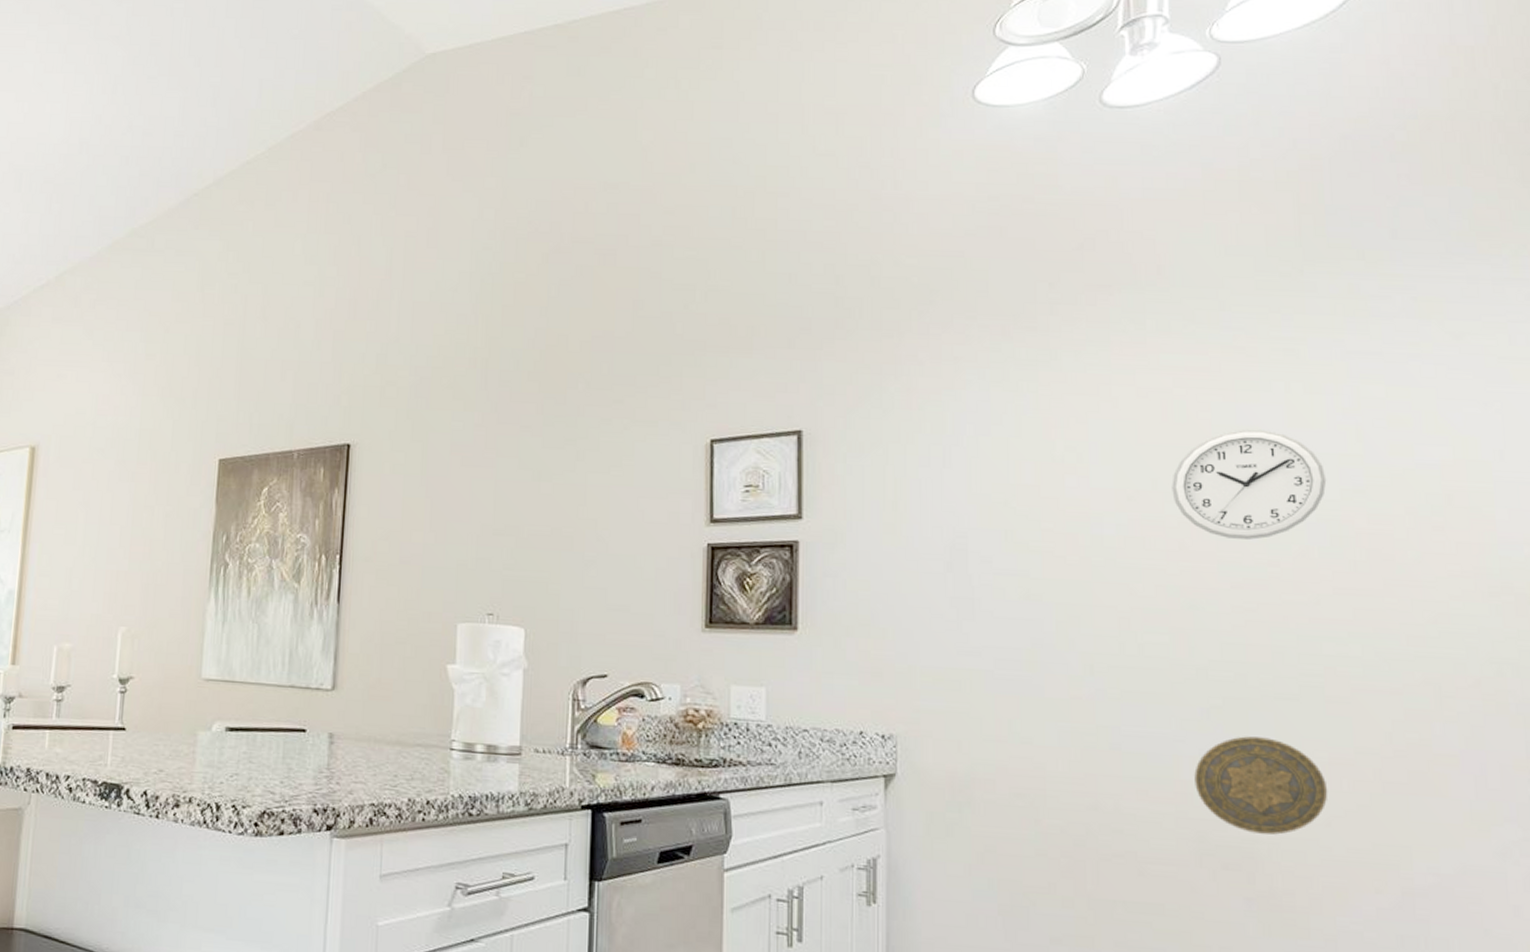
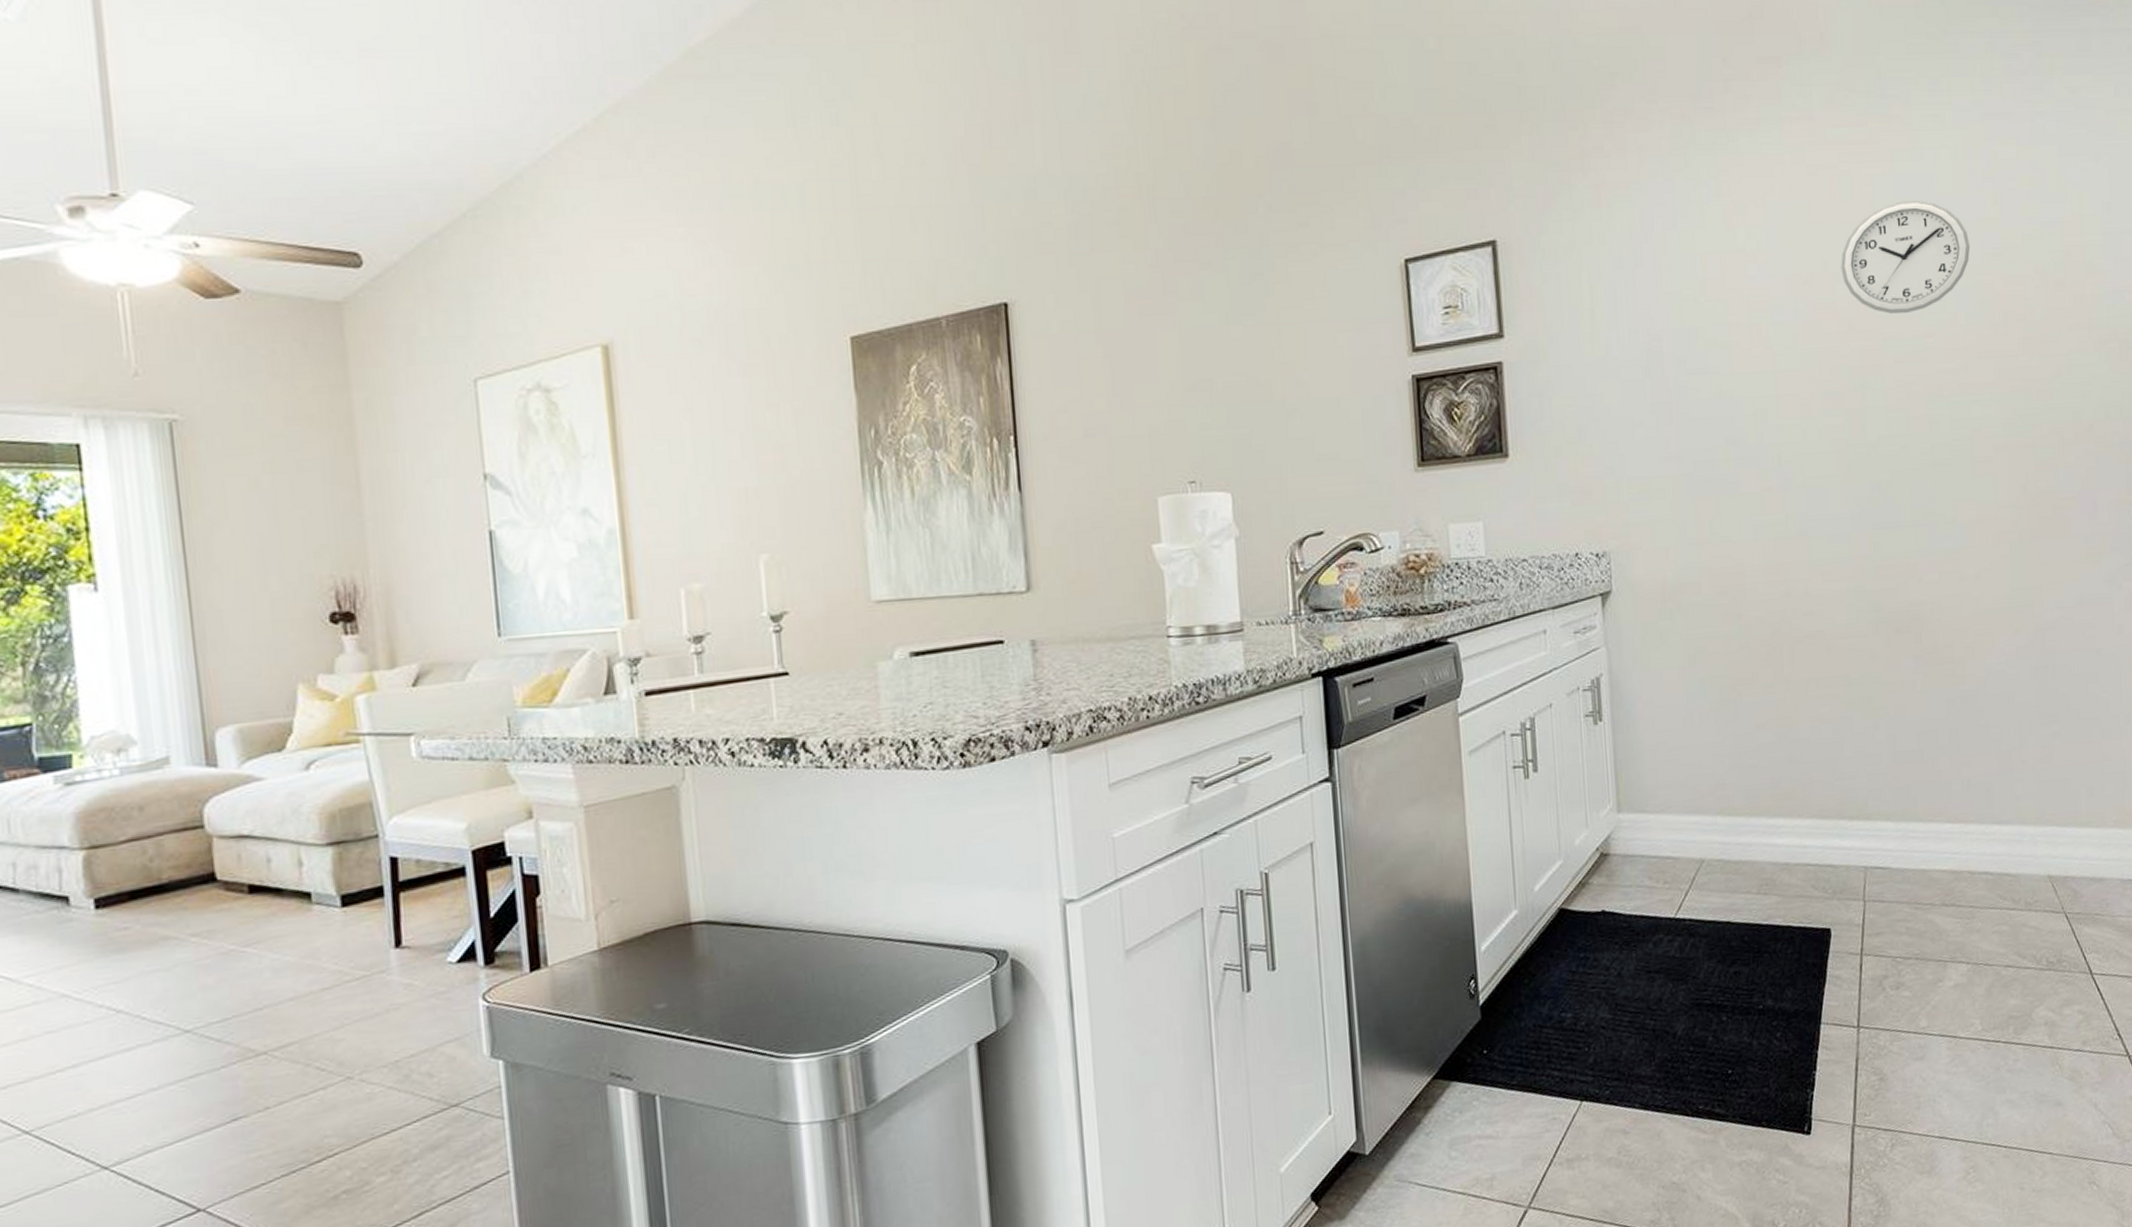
decorative plate: present [1194,736,1328,835] -> none [1869,504,1977,596]

